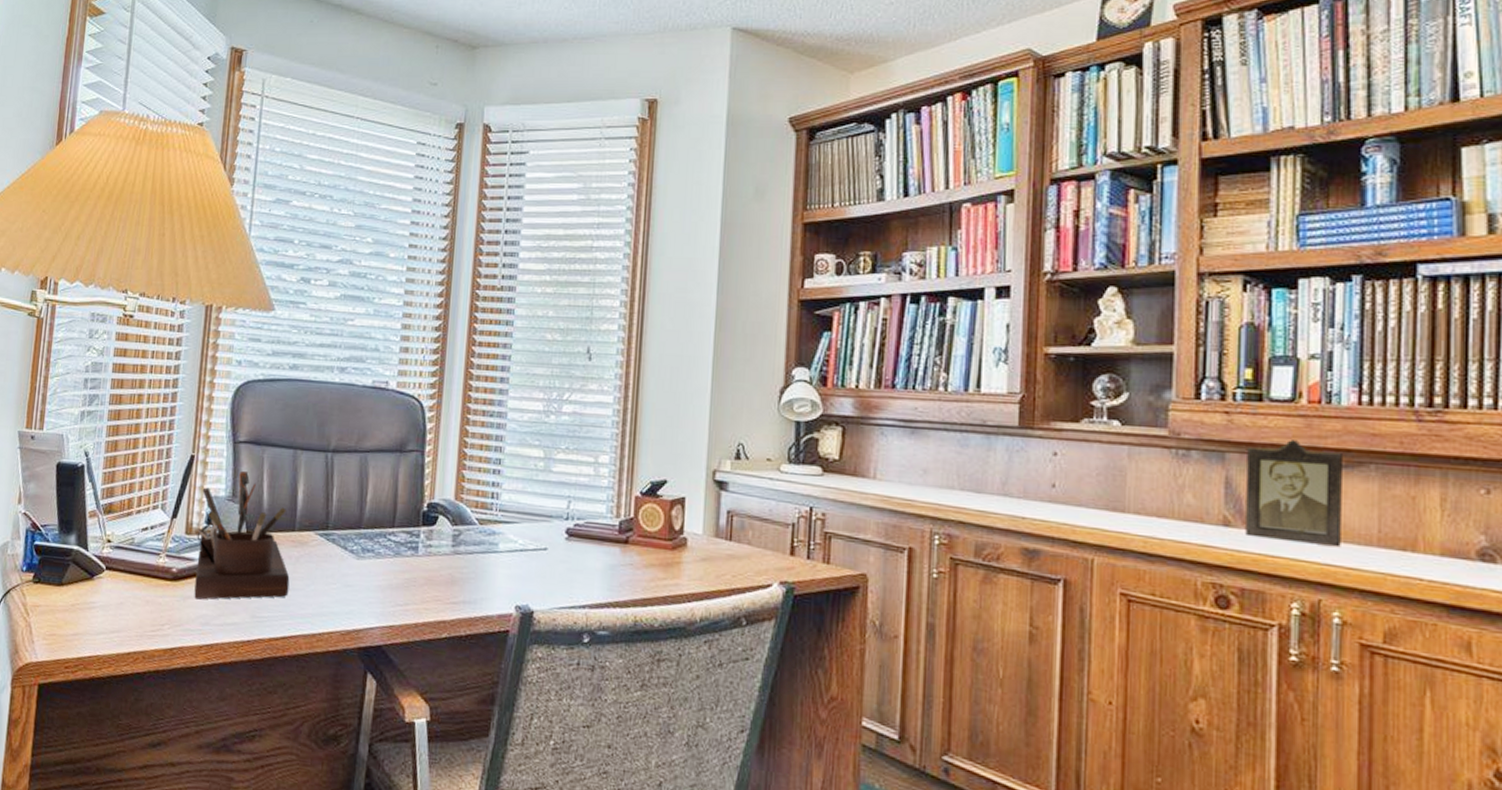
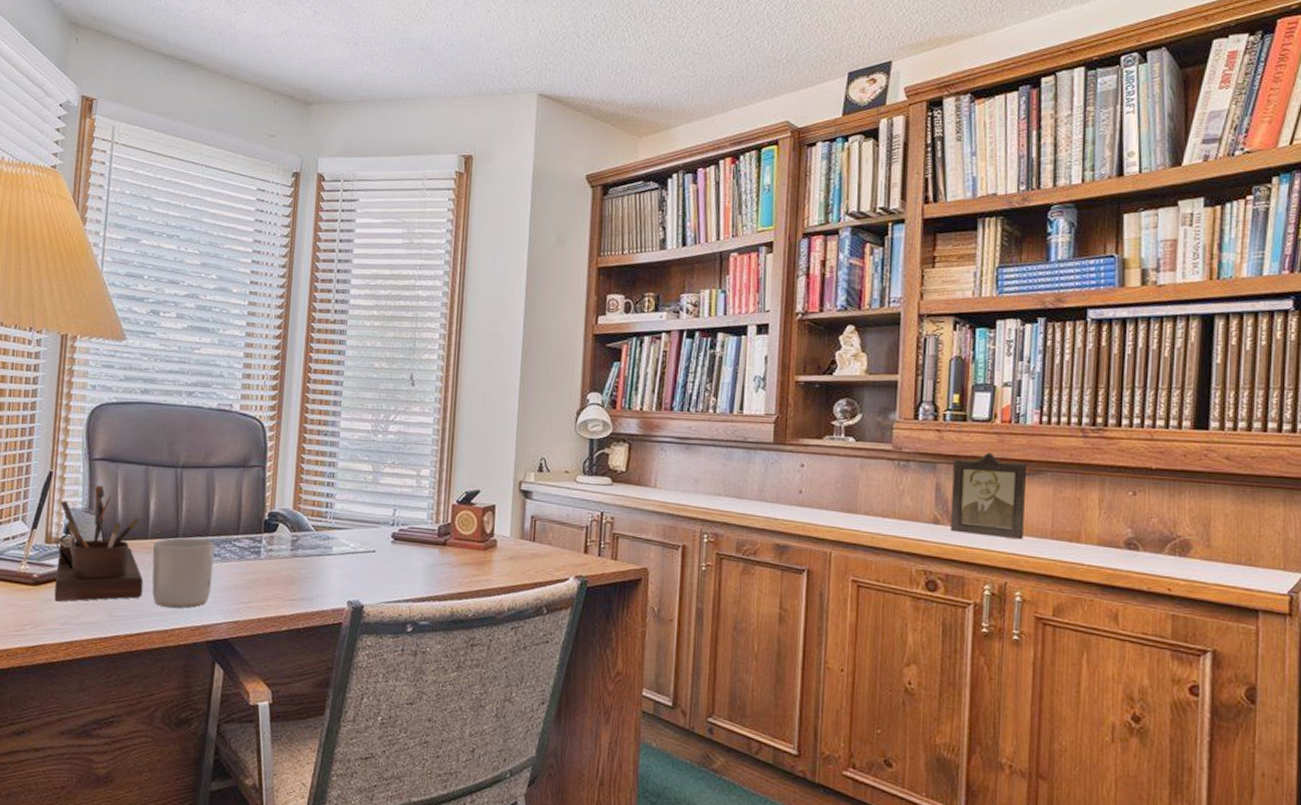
mug: none [299,530,368,609] -> present [152,538,215,608]

